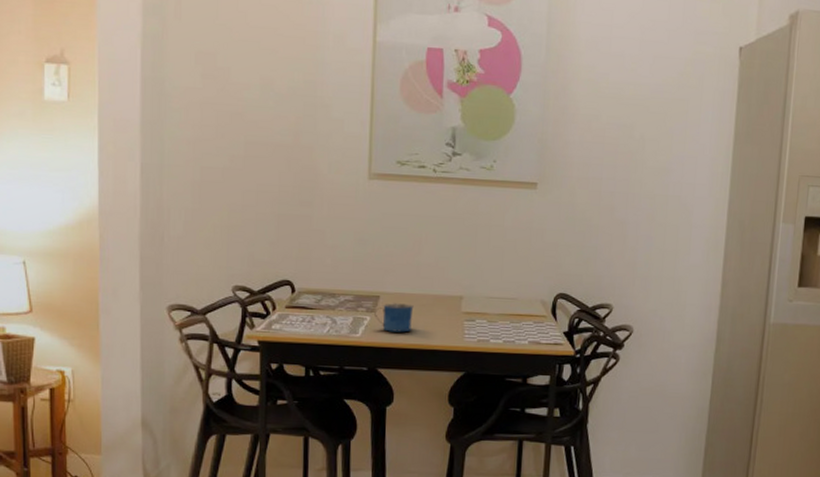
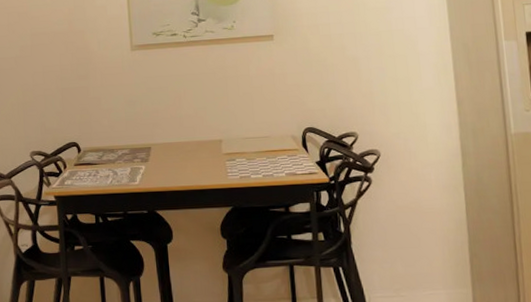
mug: present [373,303,414,333] -> none [147,151,181,177]

